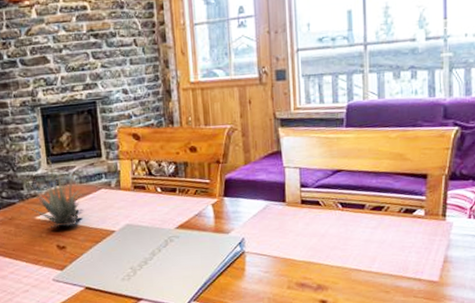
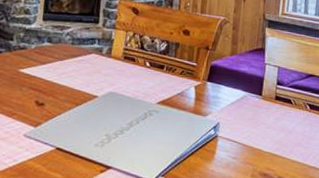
succulent plant: present [27,160,85,228] -> none [12,16,75,85]

